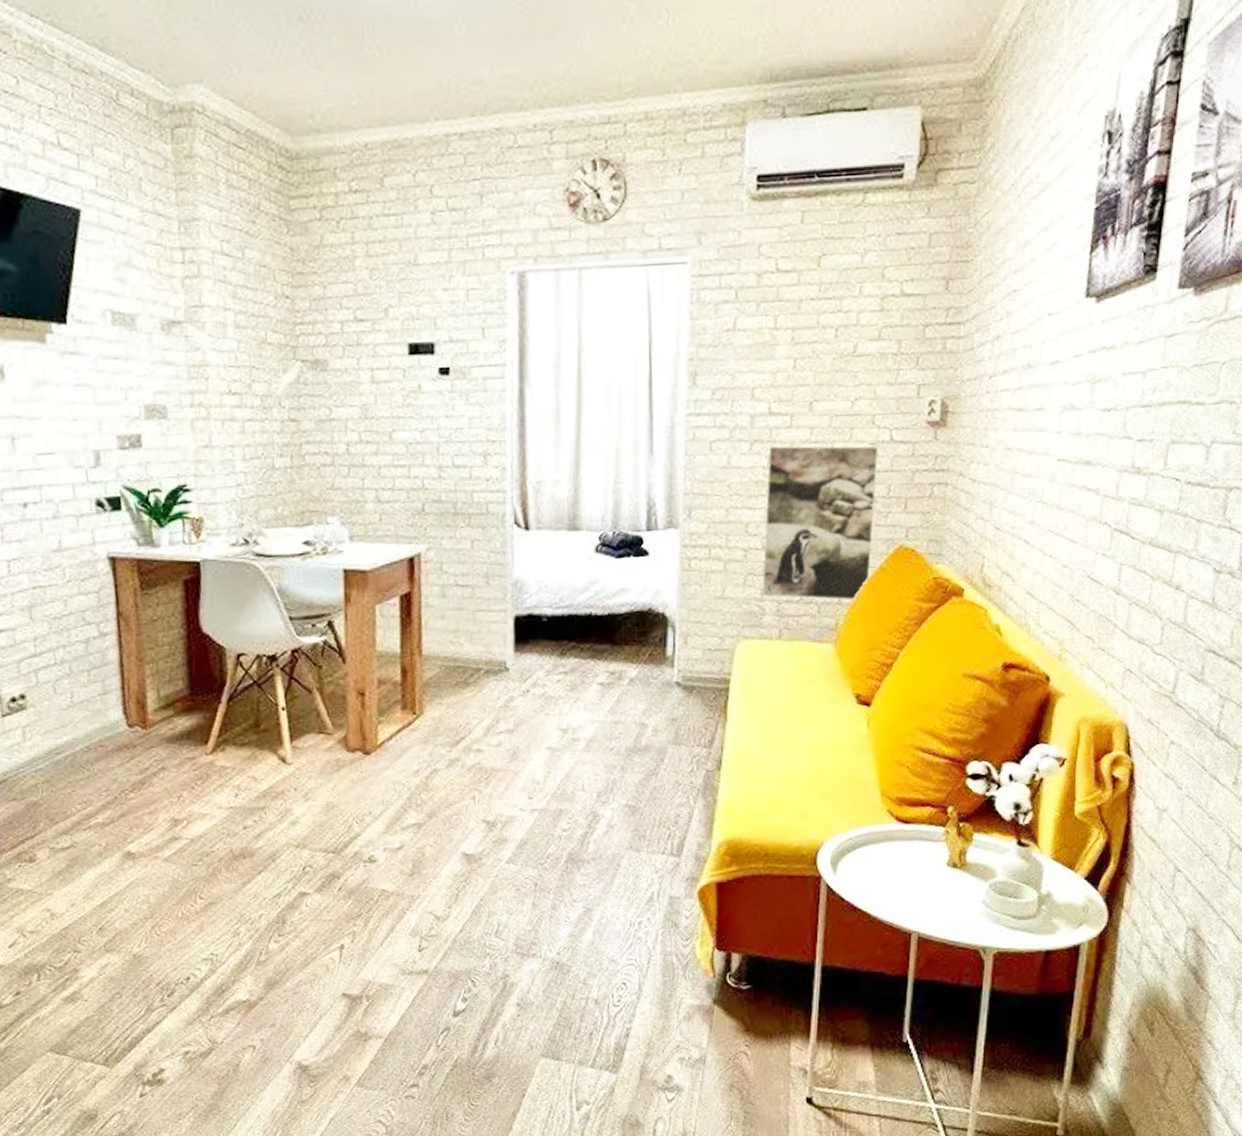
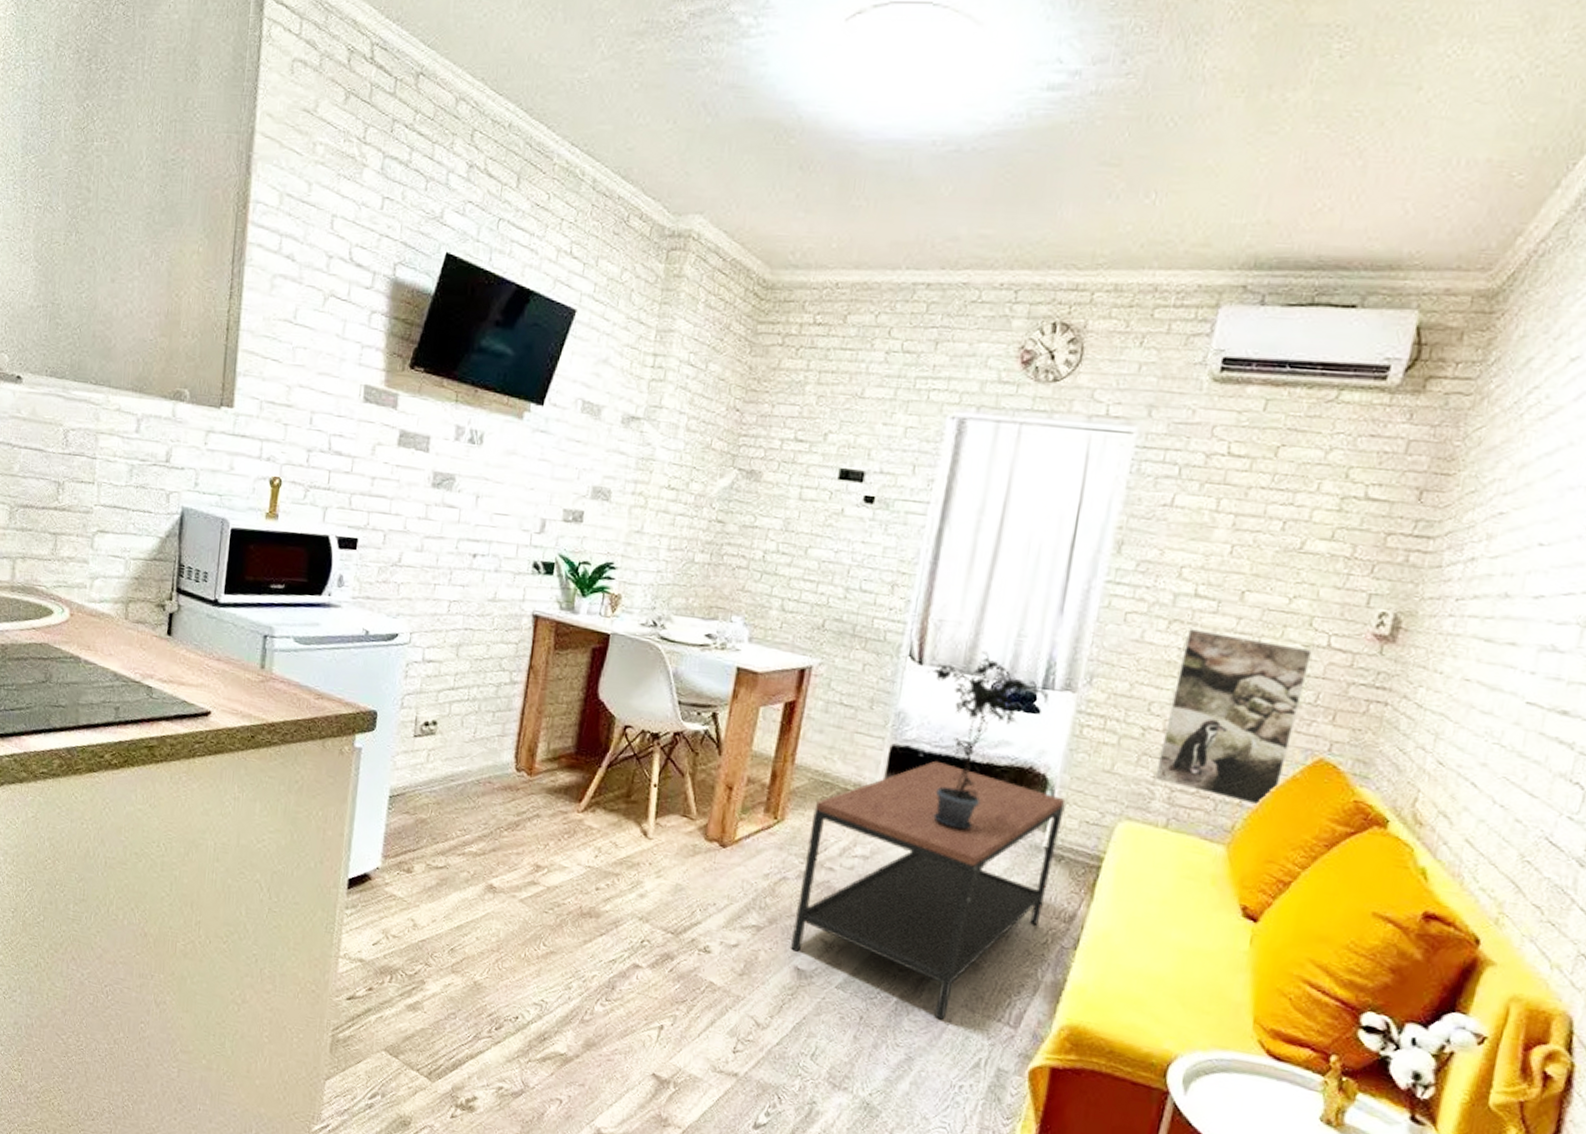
coffee table: none [451,621,687,867] -> present [789,760,1066,1020]
potted plant: none [536,505,654,684] -> present [928,651,1049,830]

